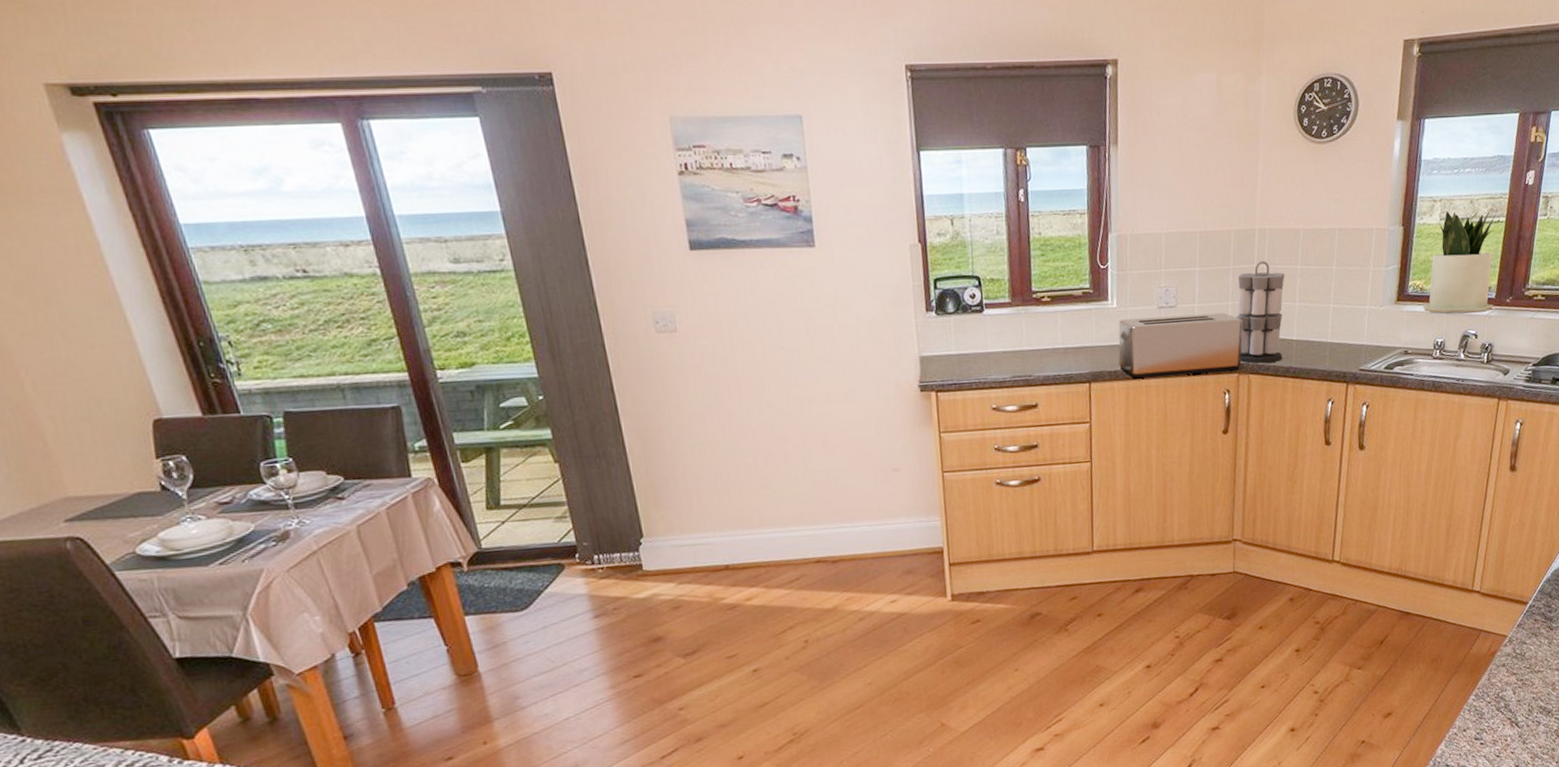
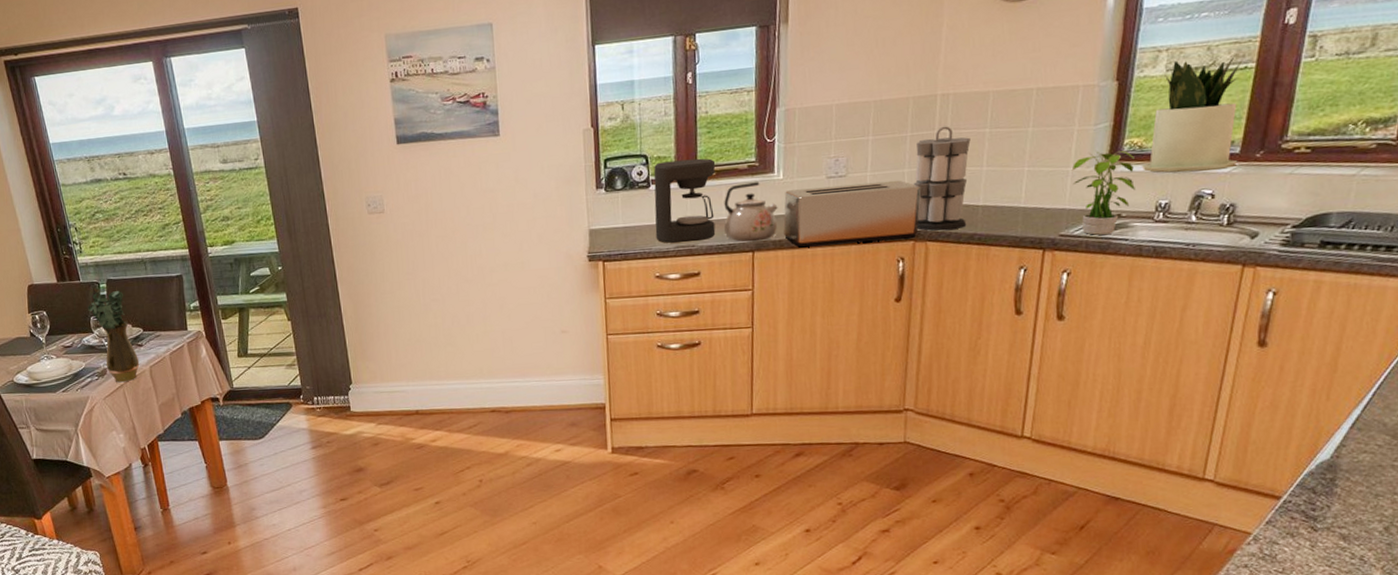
vase: none [253,423,341,548] -> present [87,288,140,382]
coffee maker: none [987,282,1052,373] -> present [653,158,716,244]
kettle: none [1059,309,1113,373] -> present [724,182,778,243]
potted plant: none [1368,291,1418,370] -> present [1071,150,1135,235]

